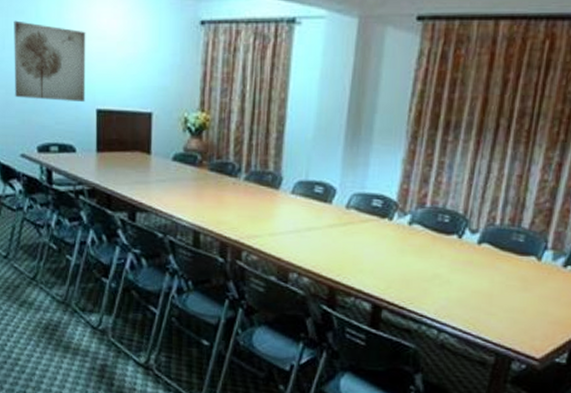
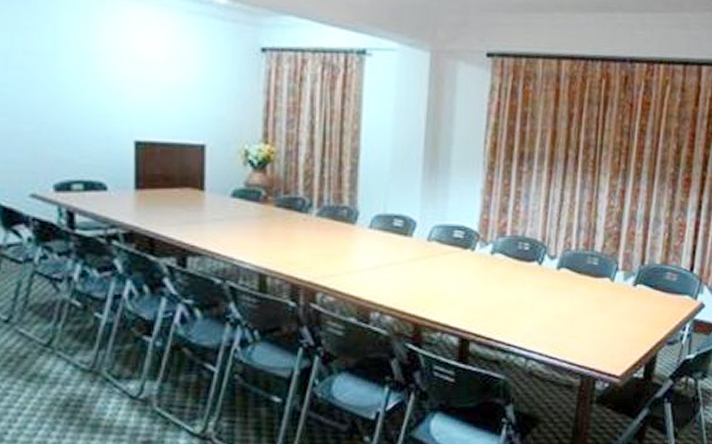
wall art: present [14,20,86,103] -> none [21,37,120,133]

